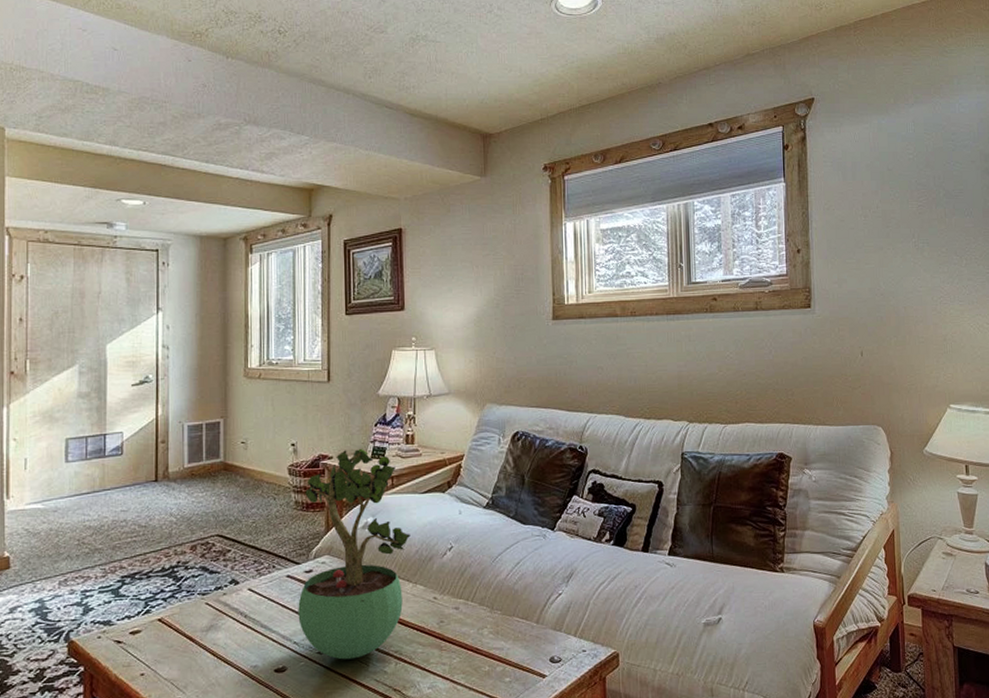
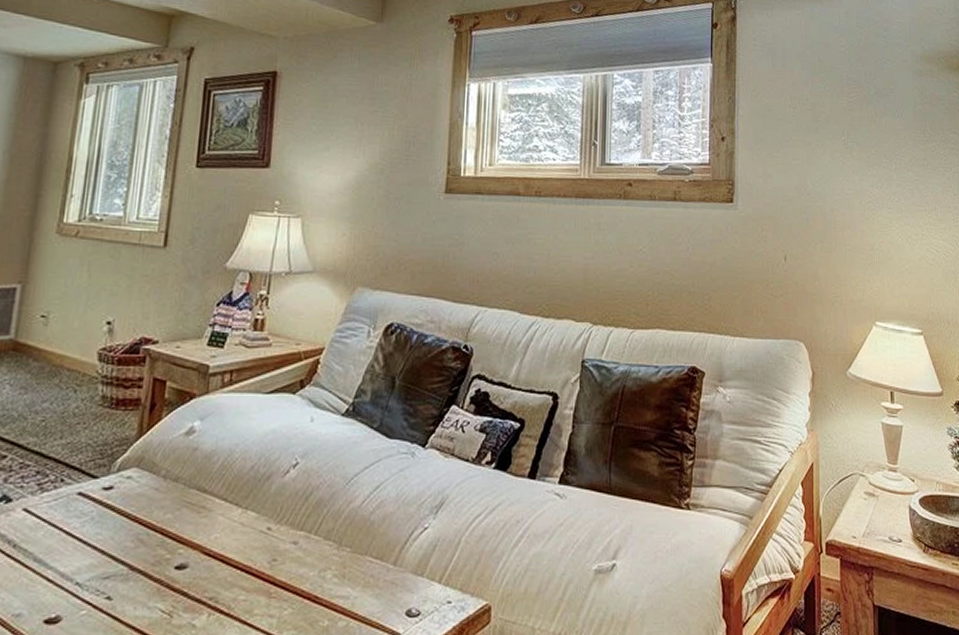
potted plant: present [298,448,410,660] -> none [85,332,246,608]

